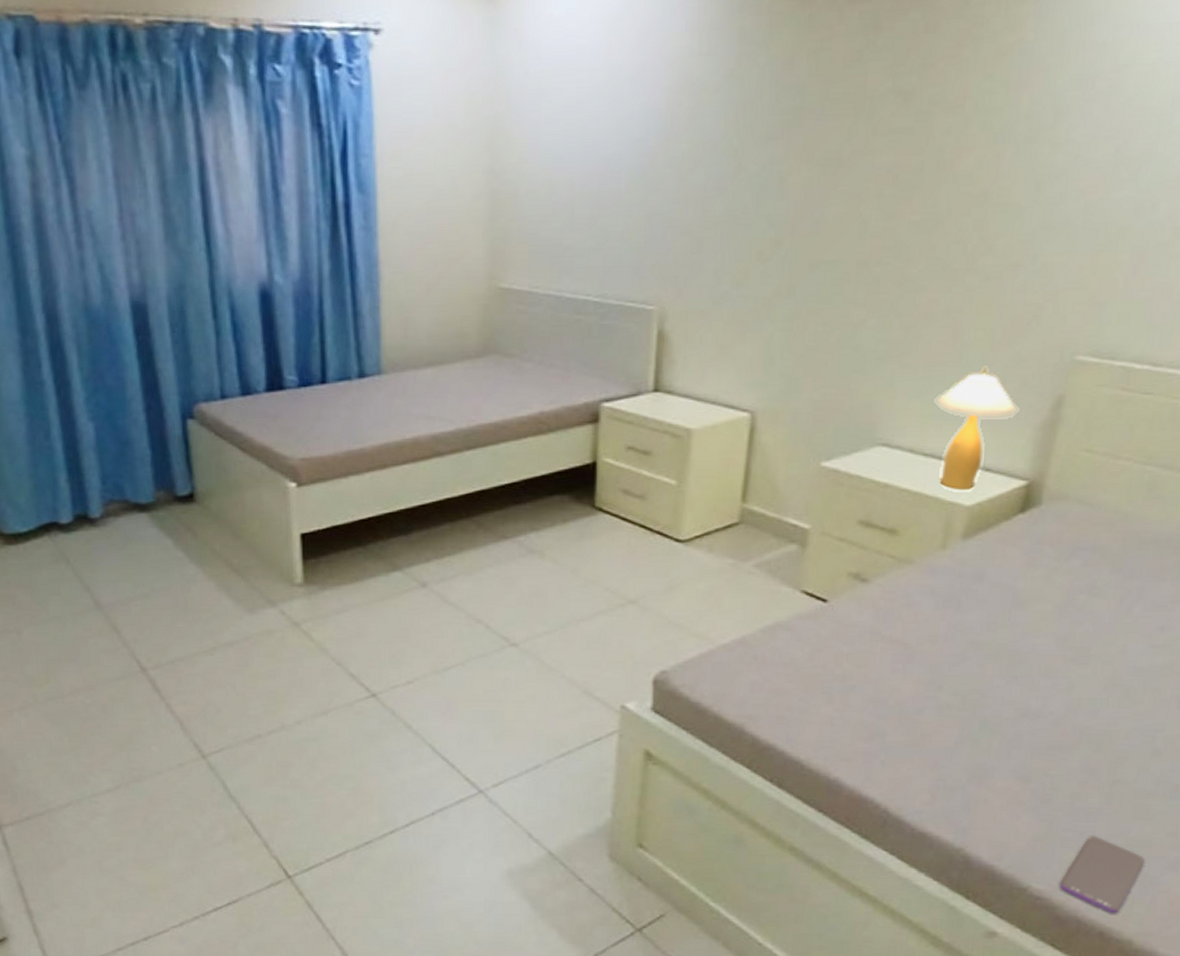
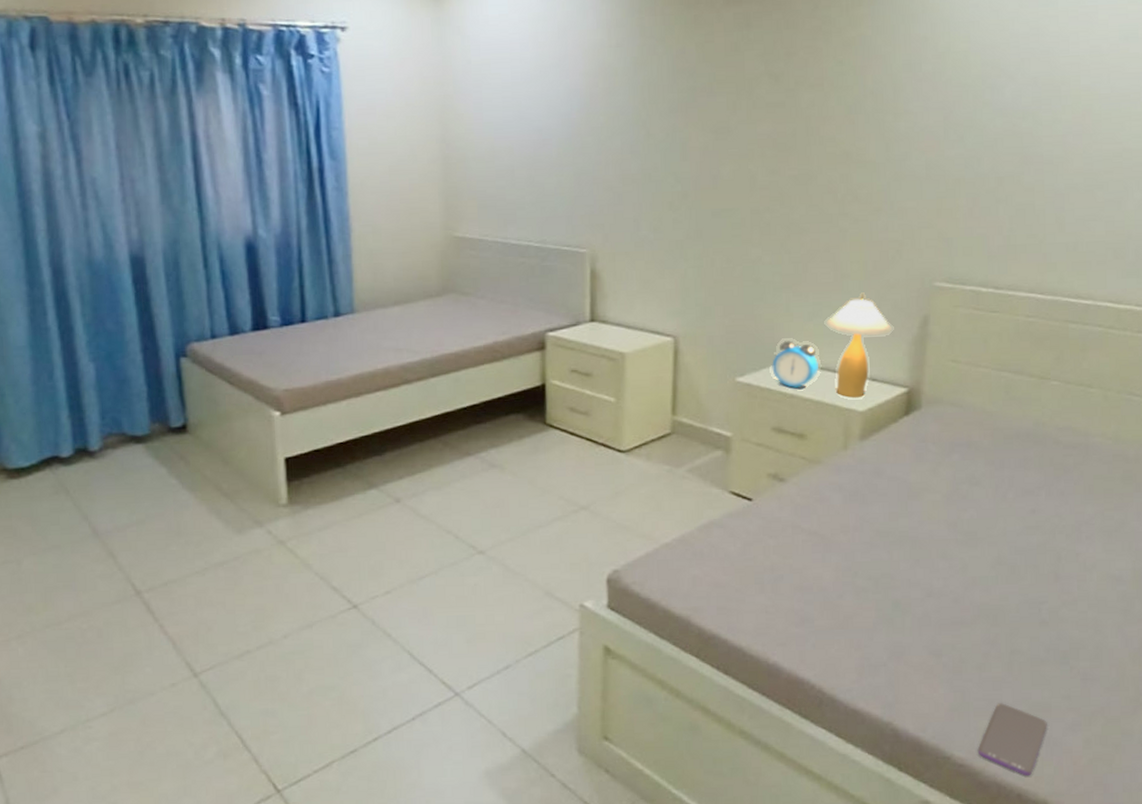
alarm clock: none [865,421,922,478] -> present [772,340,818,390]

